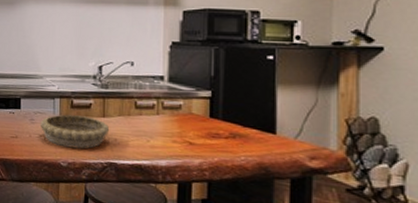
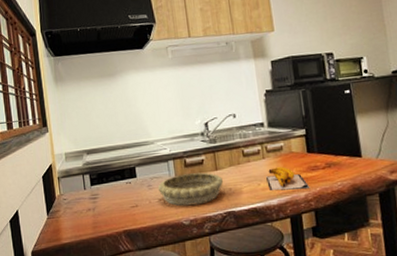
banana: none [157,126,207,157] -> present [266,167,310,191]

